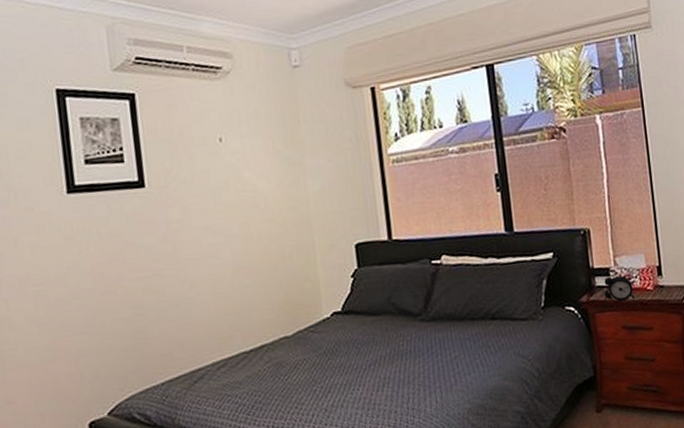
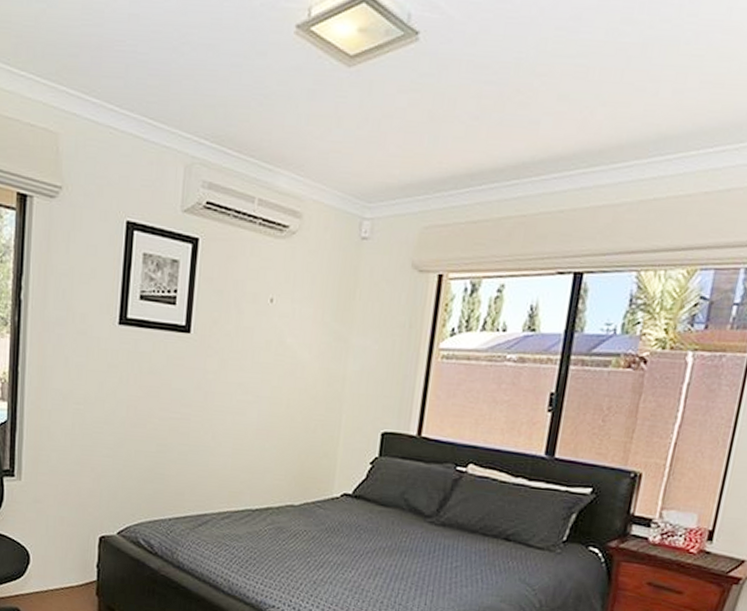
alarm clock: present [604,276,635,301] -> none [637,528,677,557]

